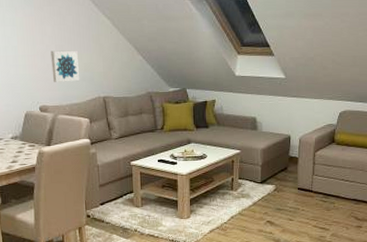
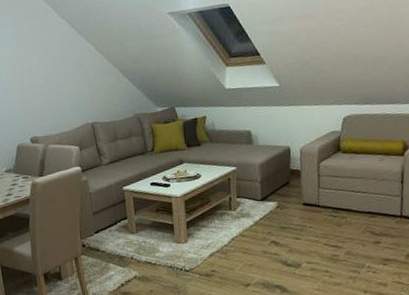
wall art: present [51,50,80,82] -> none [38,79,68,113]

